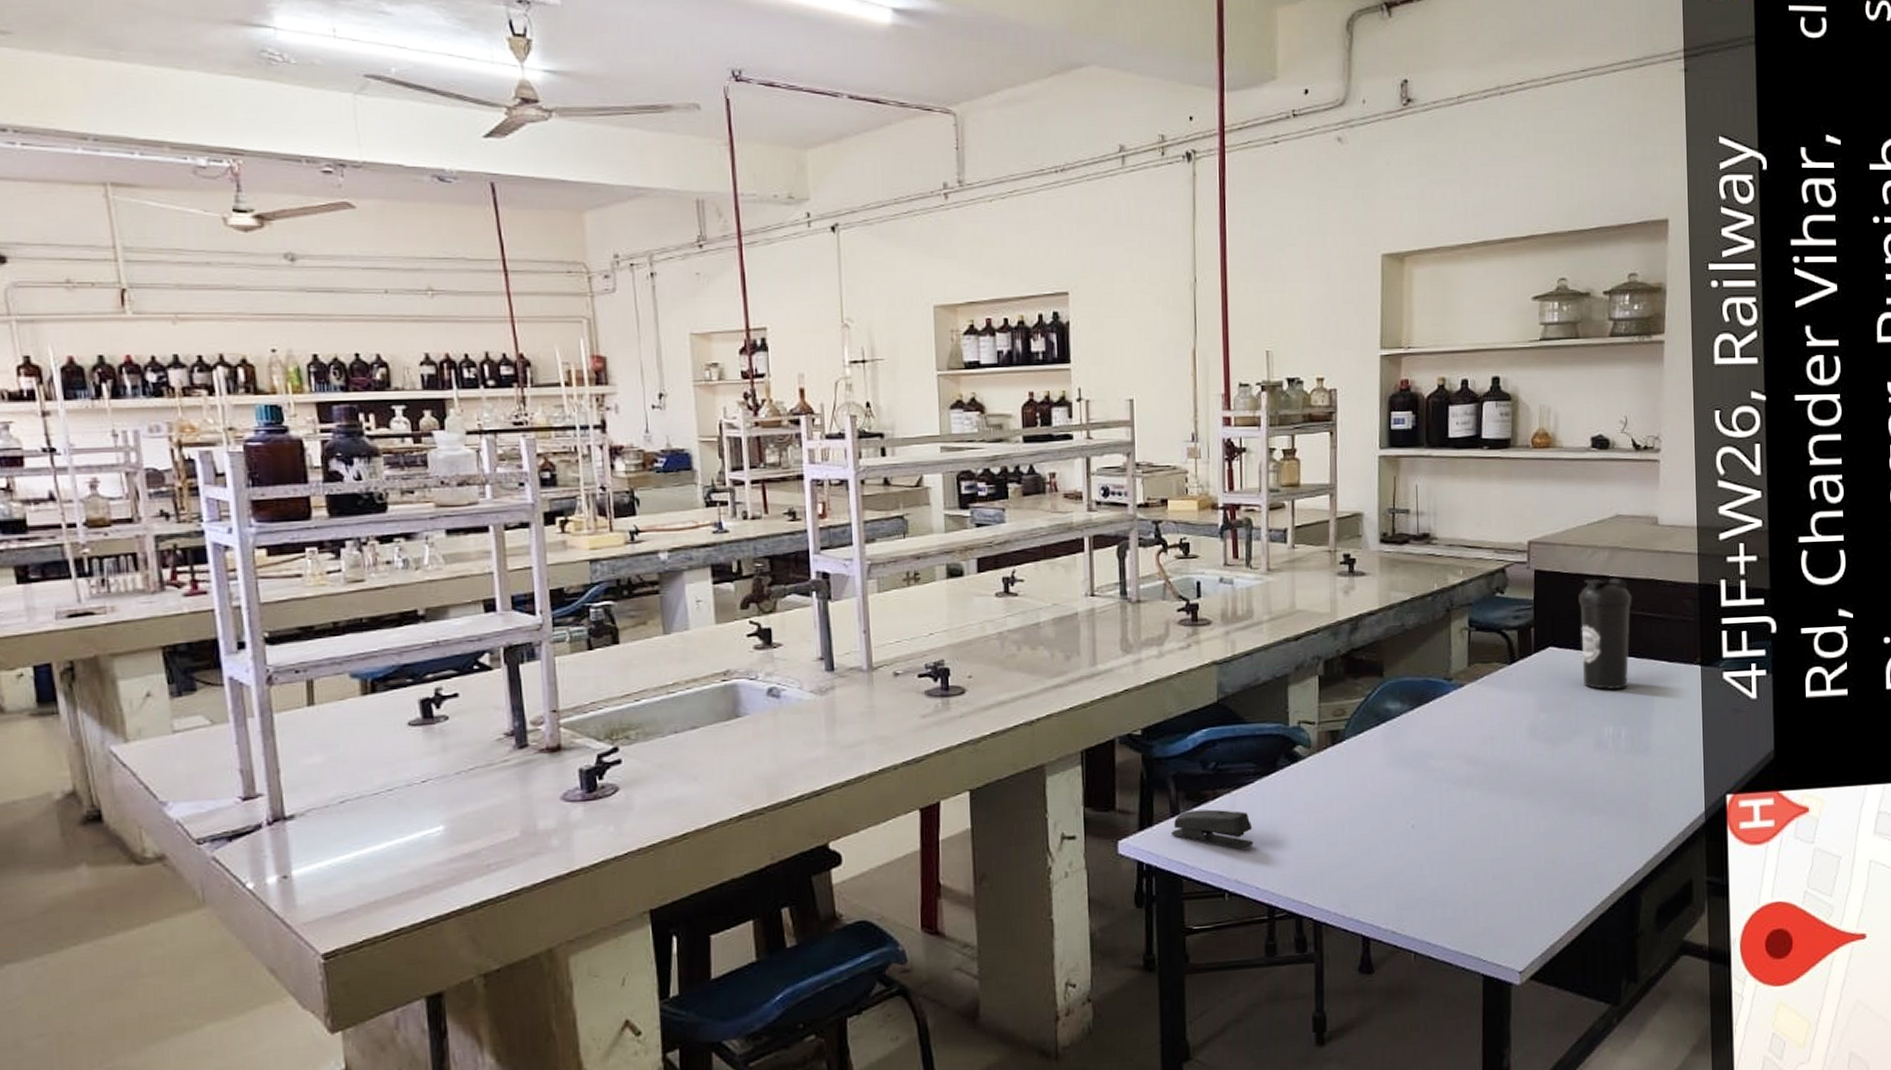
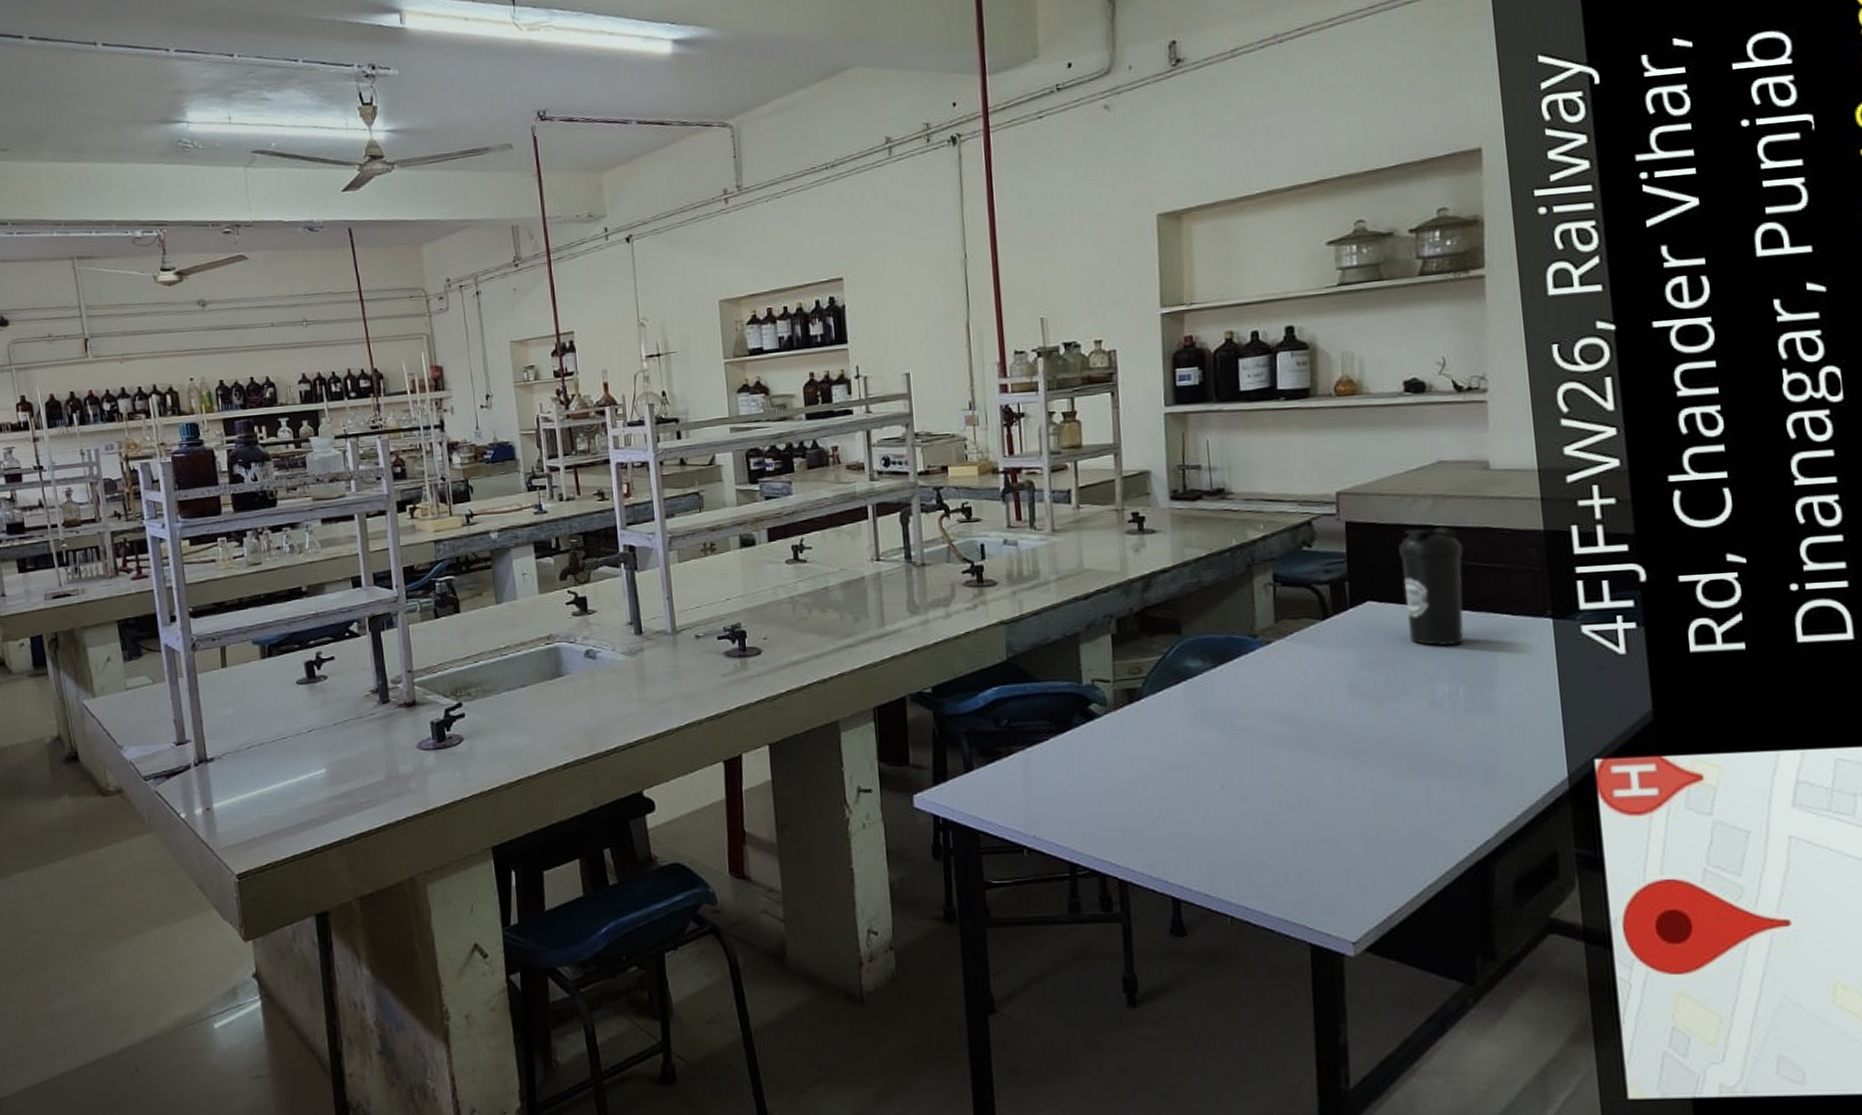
stapler: present [1172,809,1254,849] -> none [966,766,1051,806]

